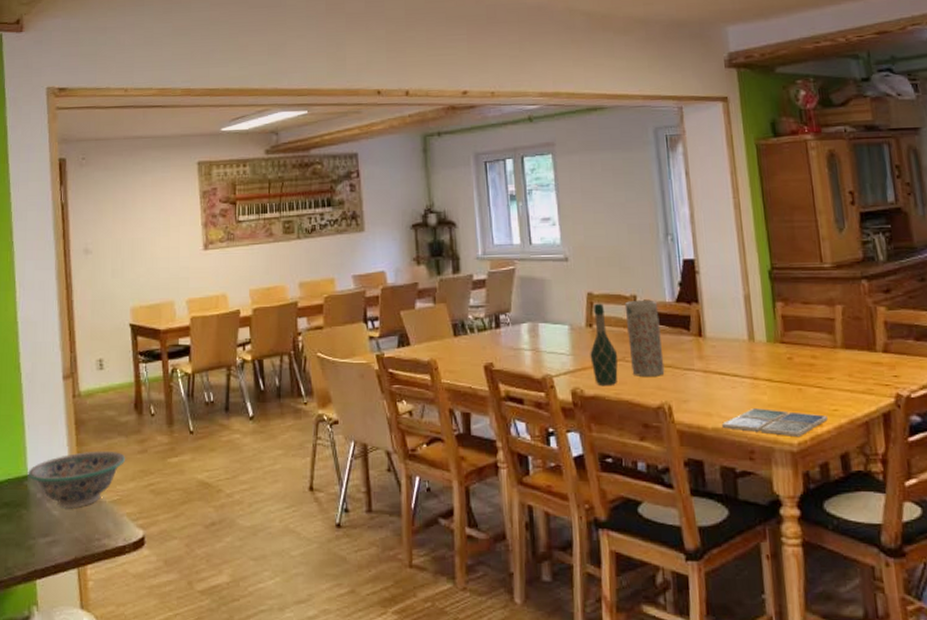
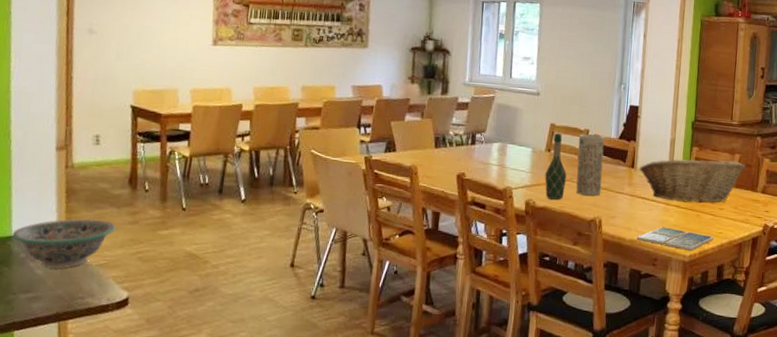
fruit basket: none [709,314,853,374] -> present [639,158,745,203]

